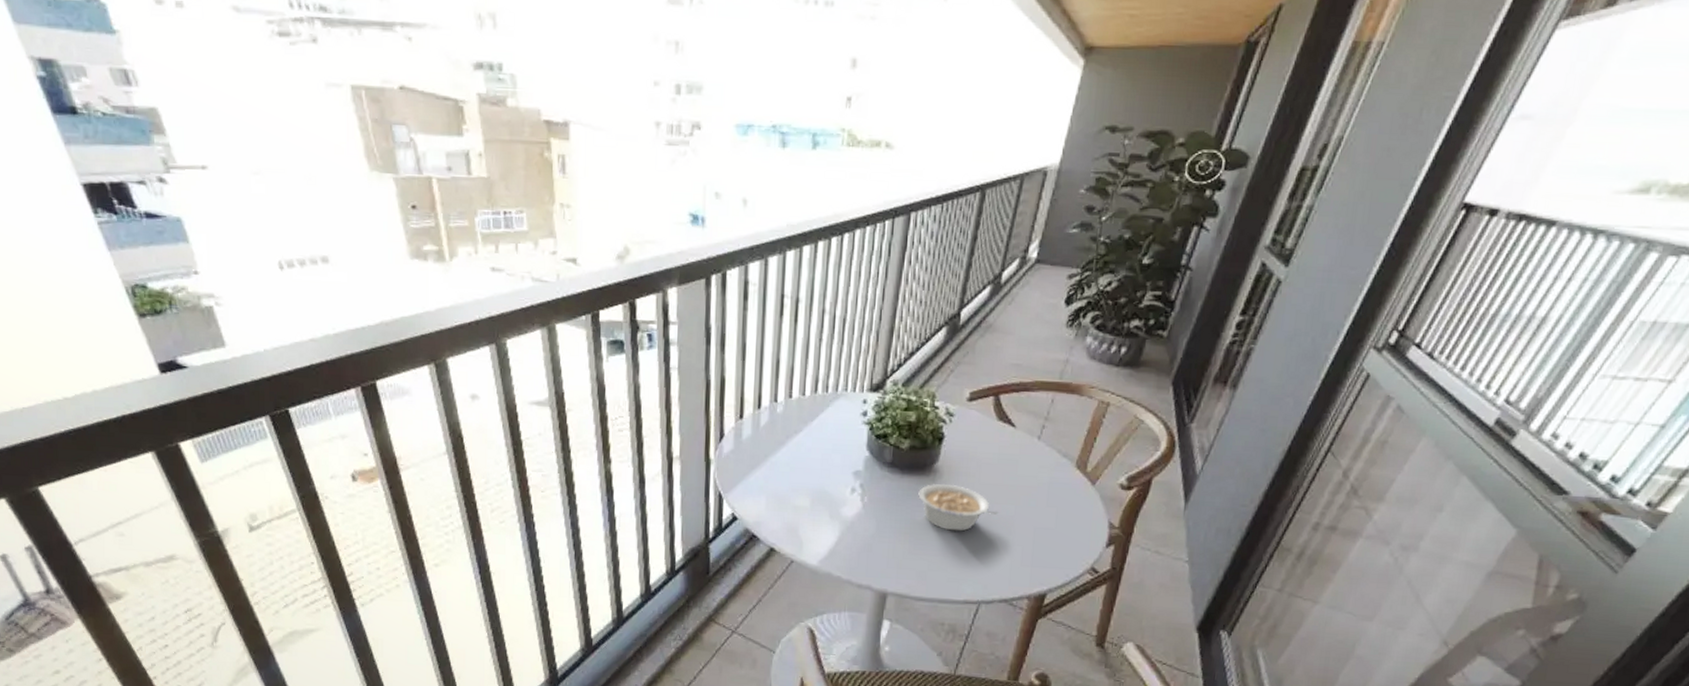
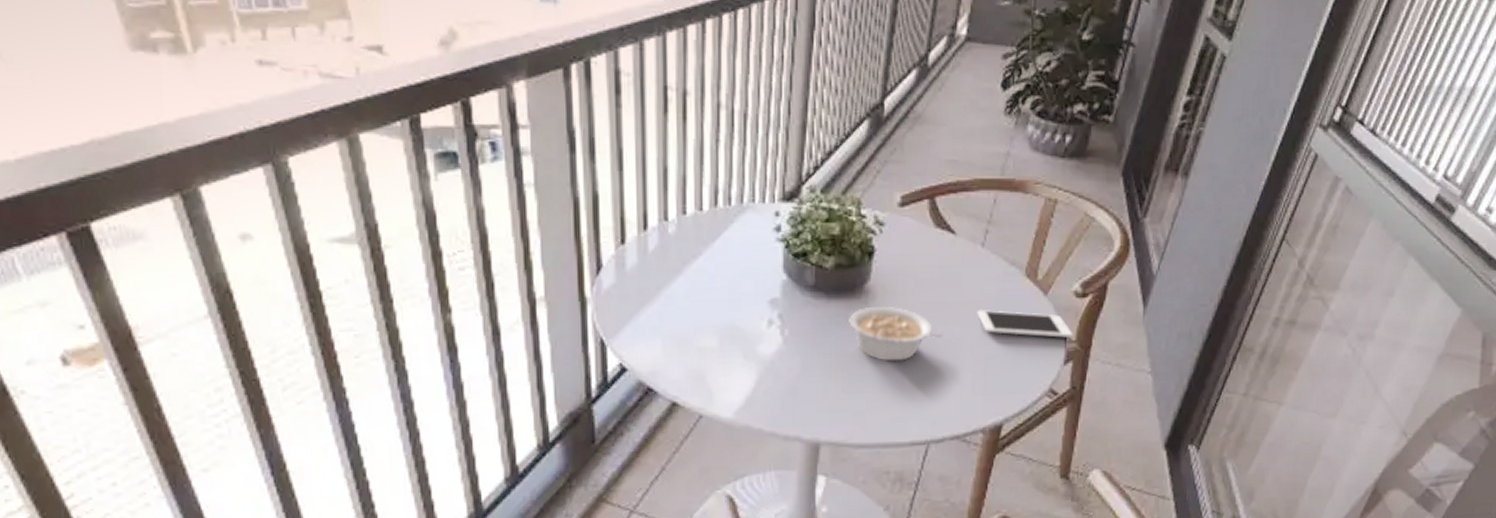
cell phone: none [1030,493,1117,524] -> present [977,310,1074,338]

